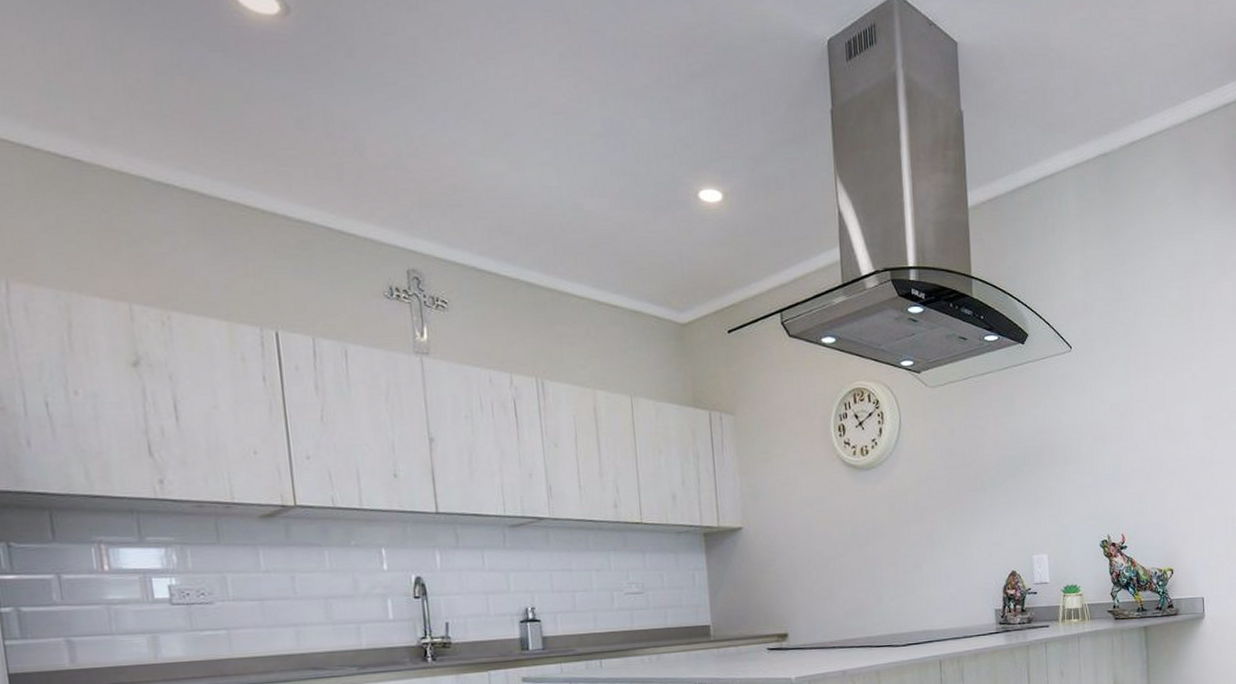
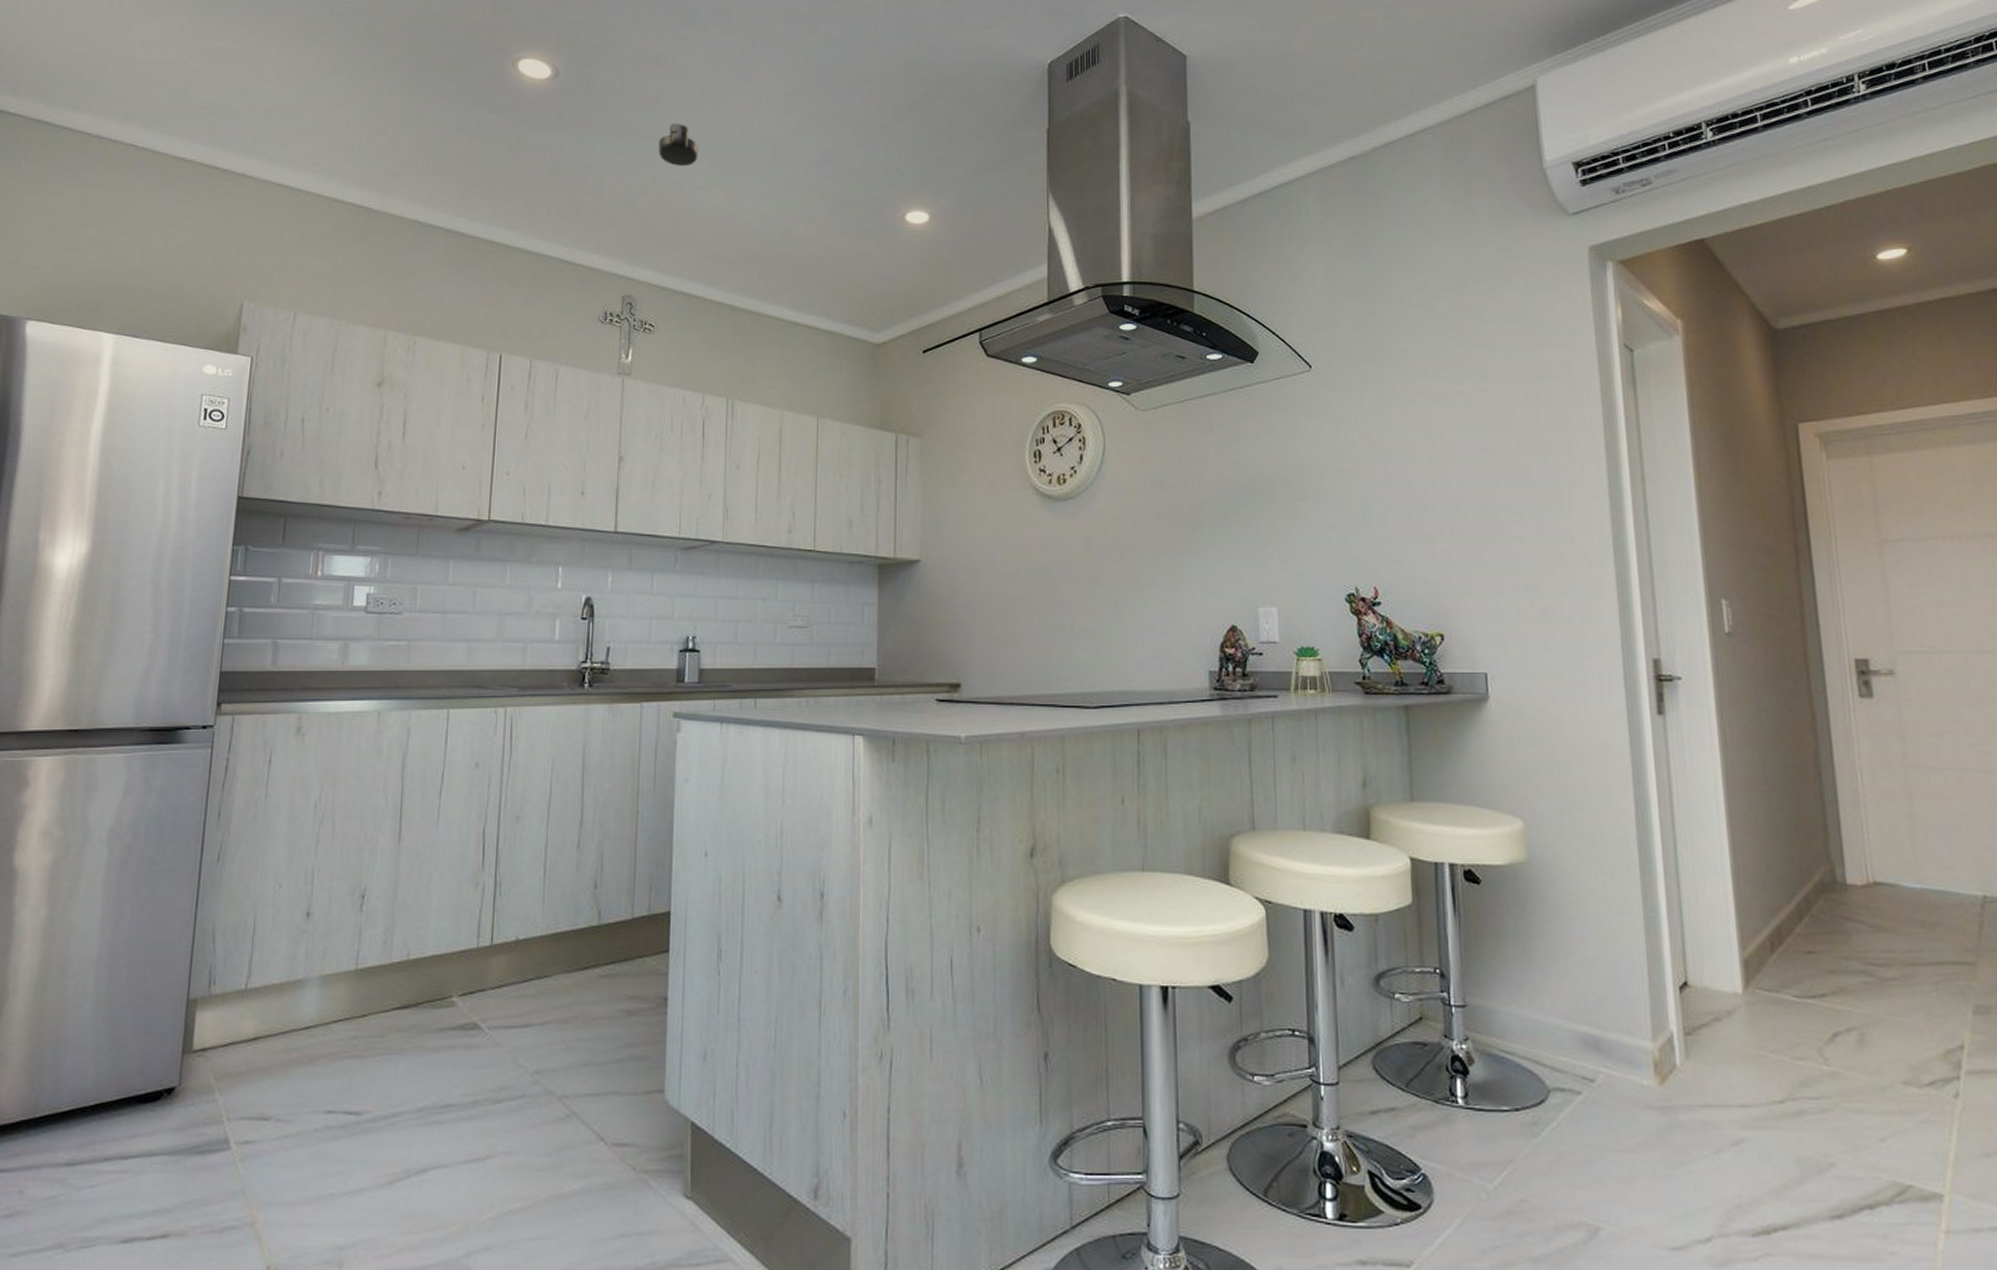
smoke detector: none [422,79,471,128] -> present [658,124,699,166]

